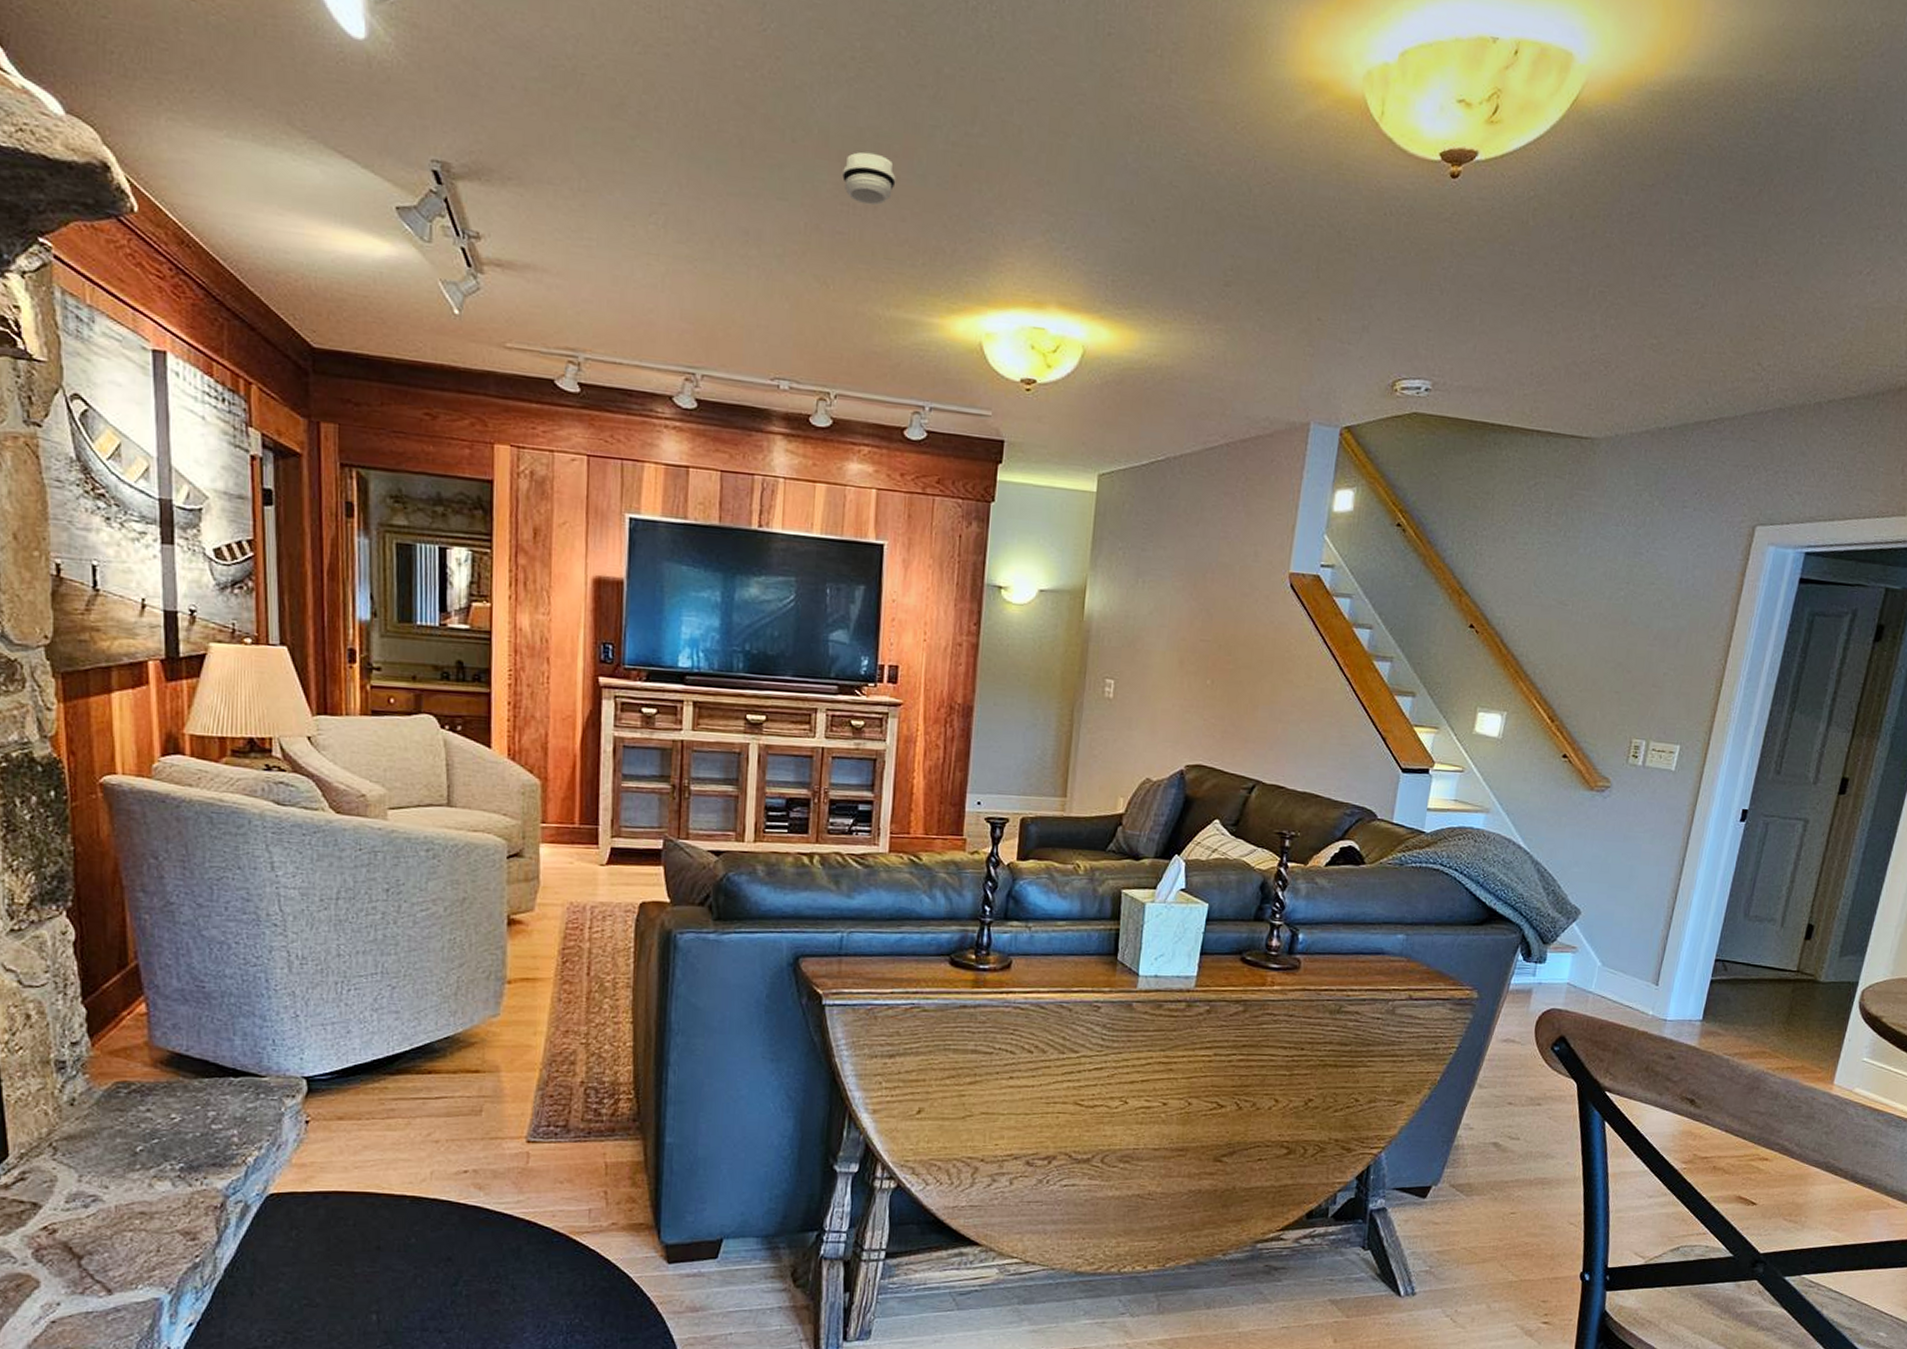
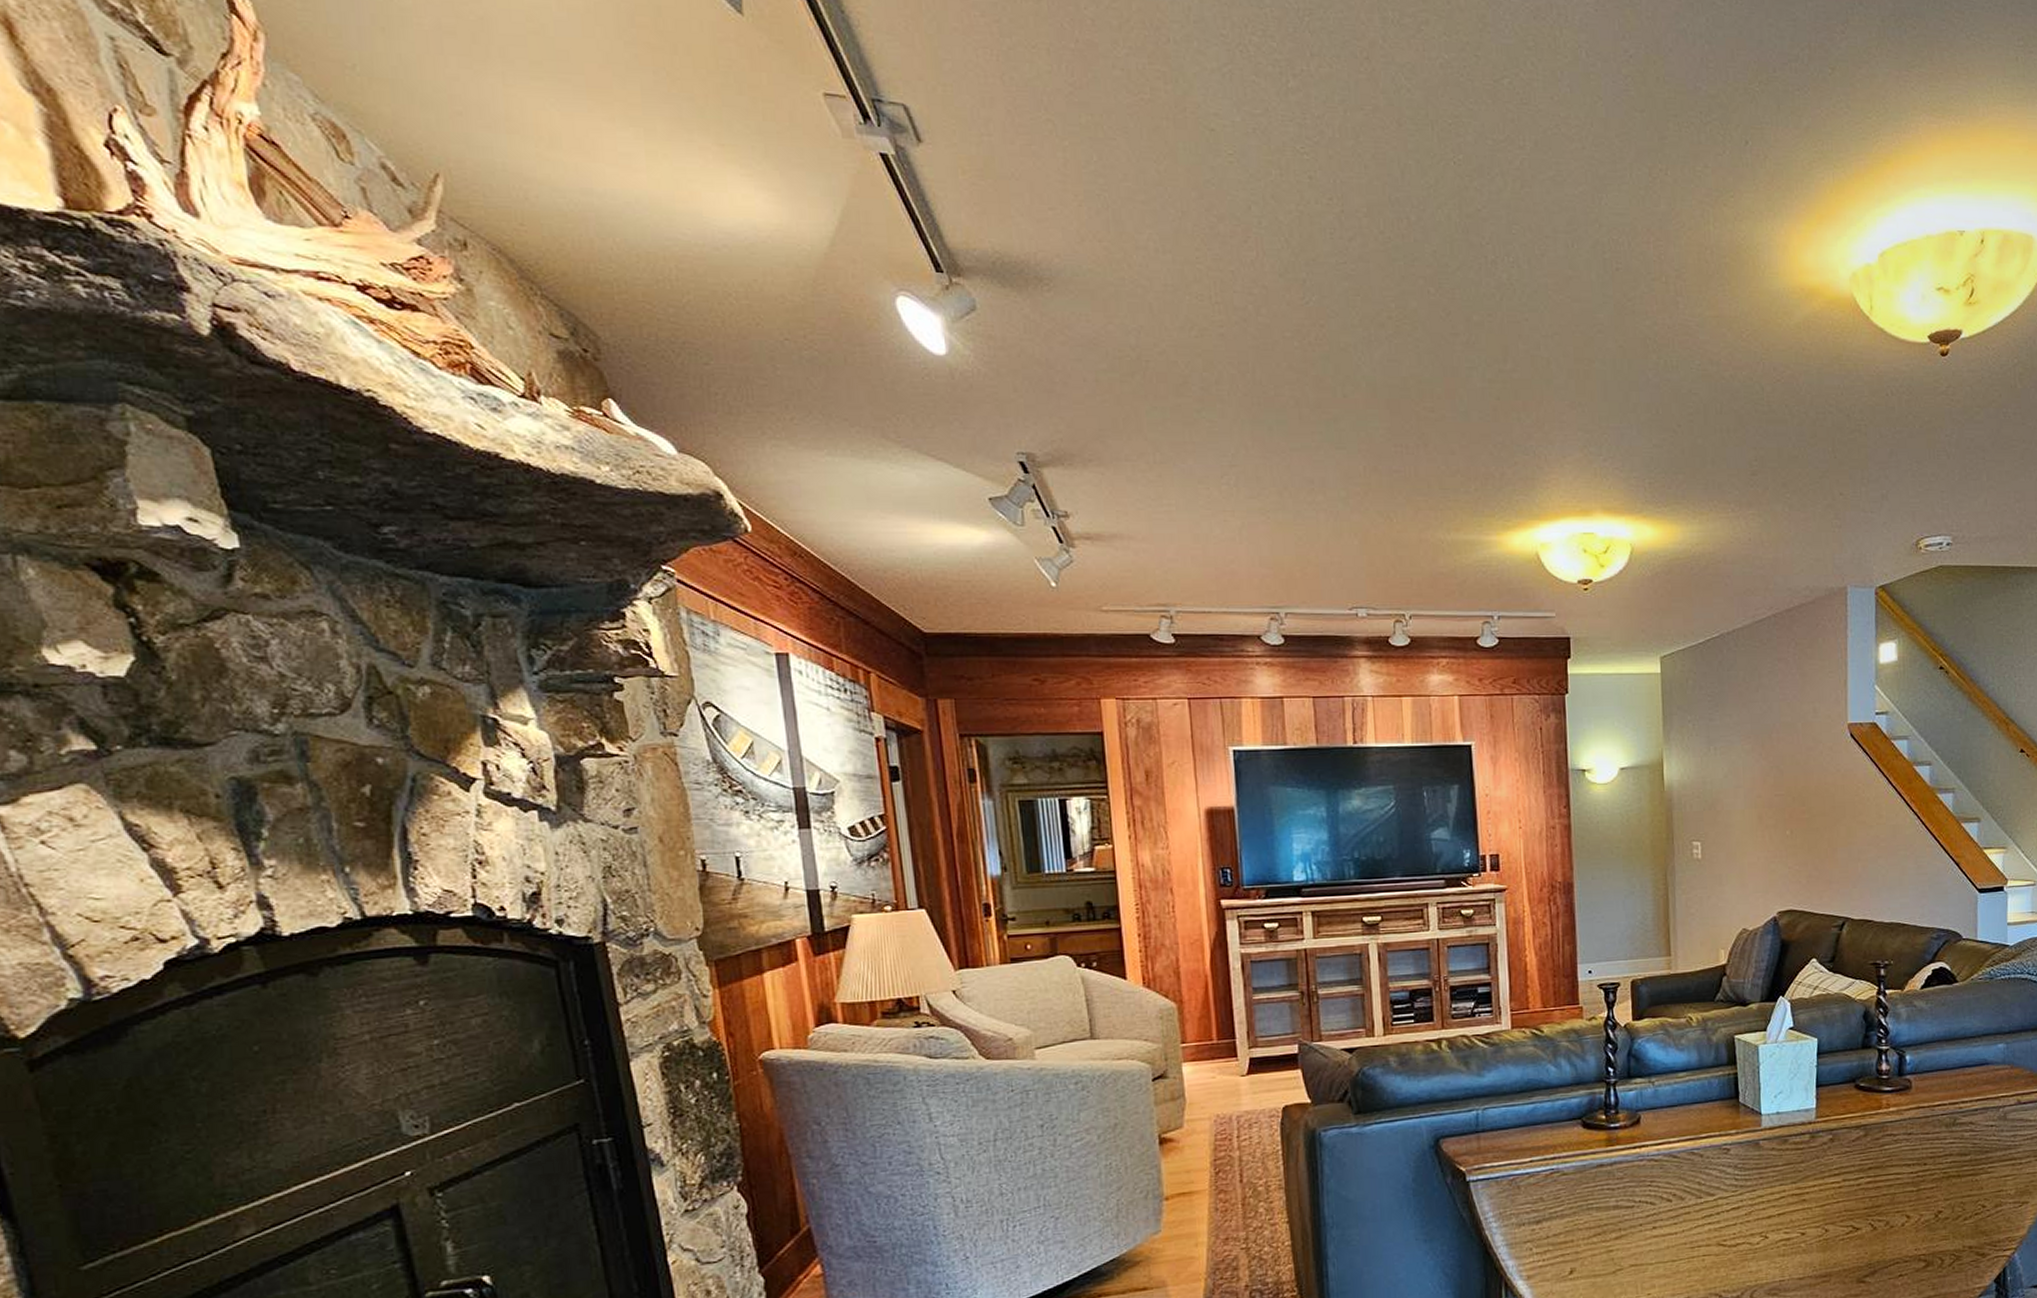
smoke detector: present [842,152,896,206] -> none [1392,398,1442,444]

